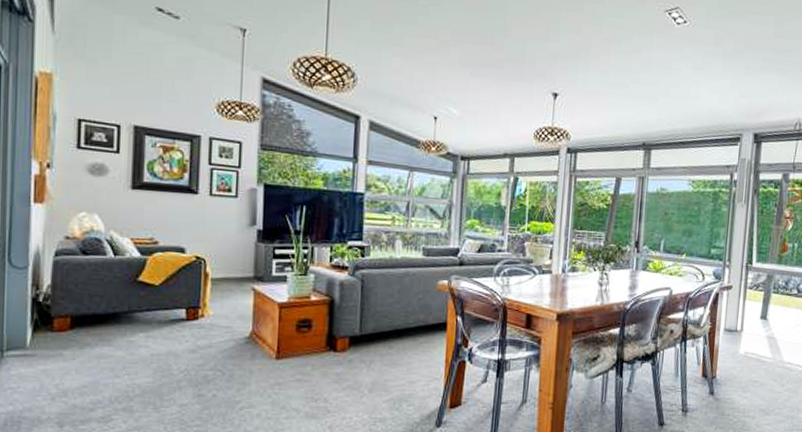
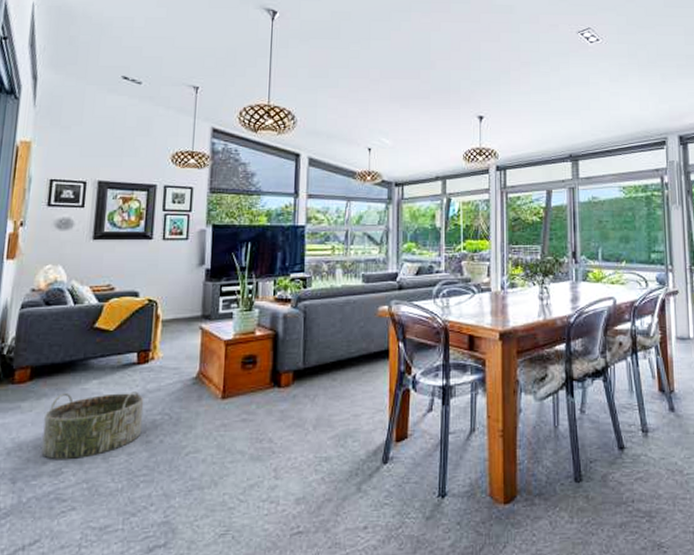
basket: none [88,343,195,407] -> present [41,391,144,459]

